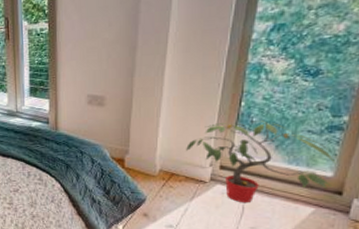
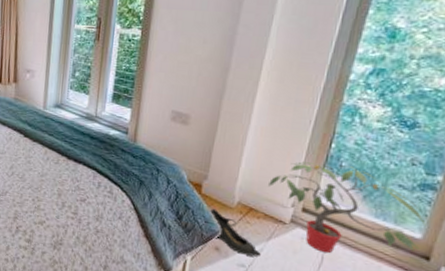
shoe: none [135,179,186,217] -> present [210,208,261,257]

